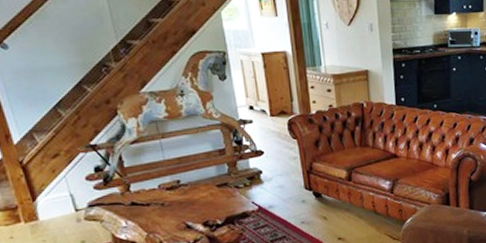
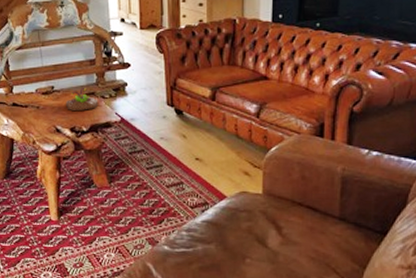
succulent planter: none [194,178,233,204] -> present [65,87,99,110]

